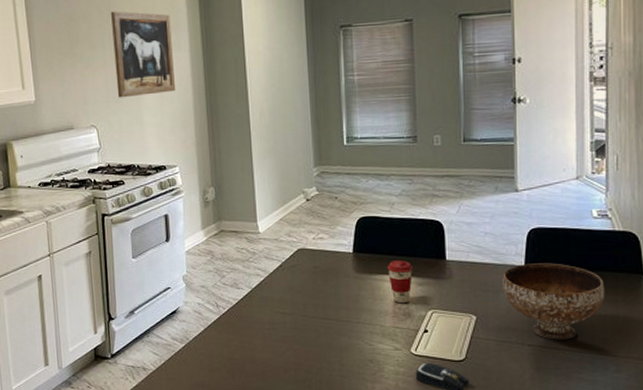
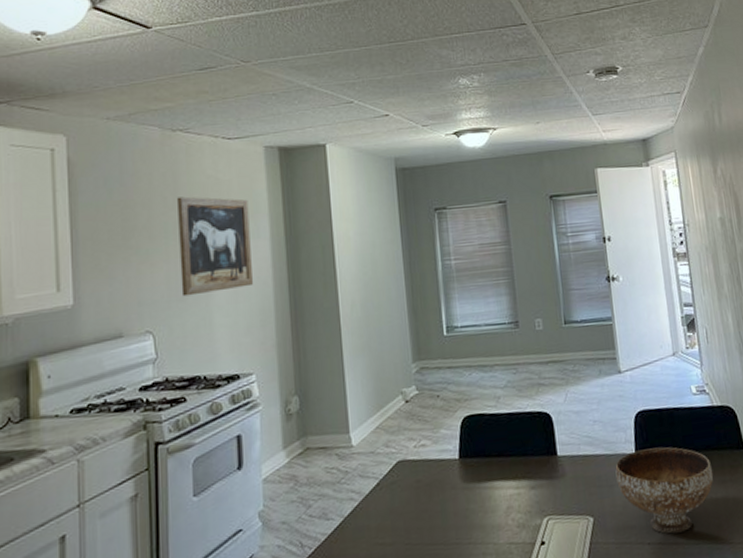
coffee cup: present [387,260,413,304] -> none [496,461,525,514]

